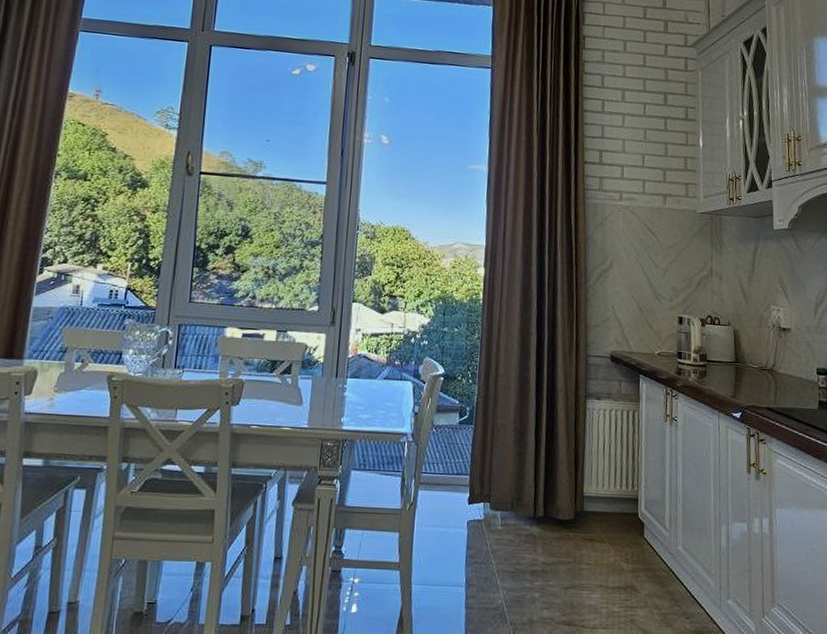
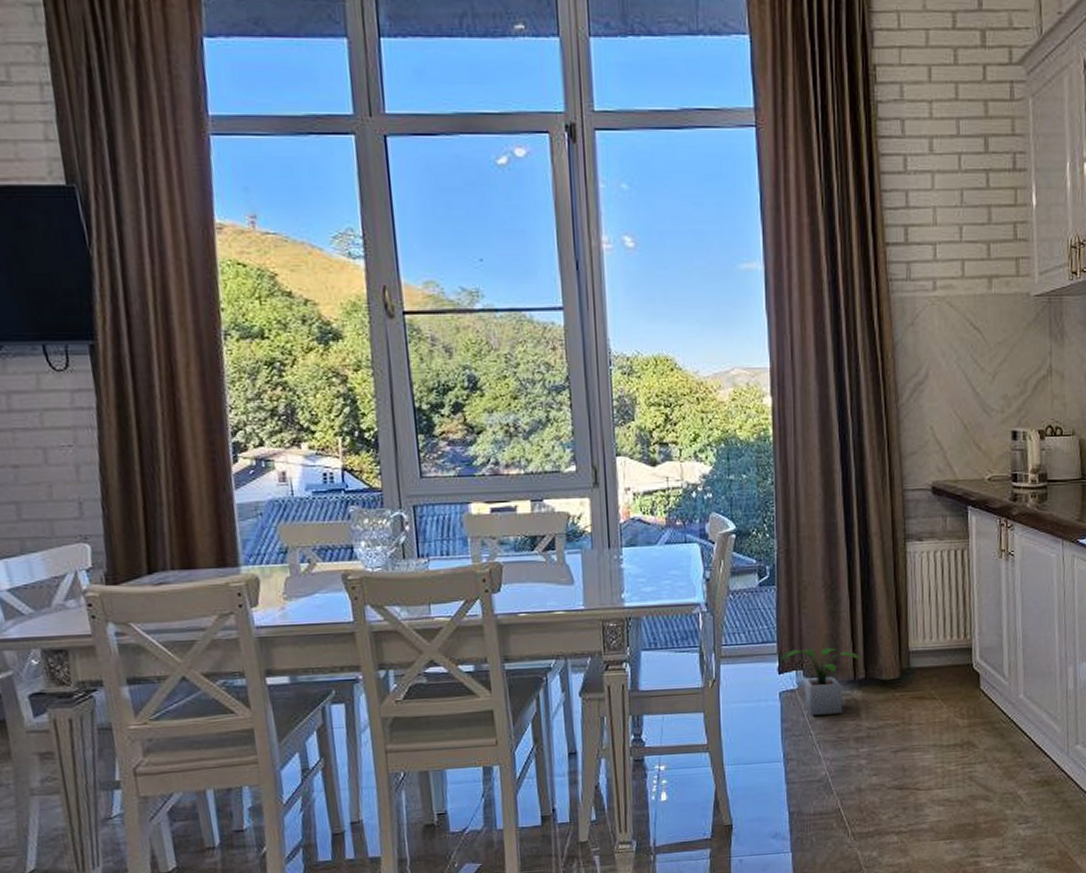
potted plant: none [470,483,541,547] -> present [780,647,861,715]

